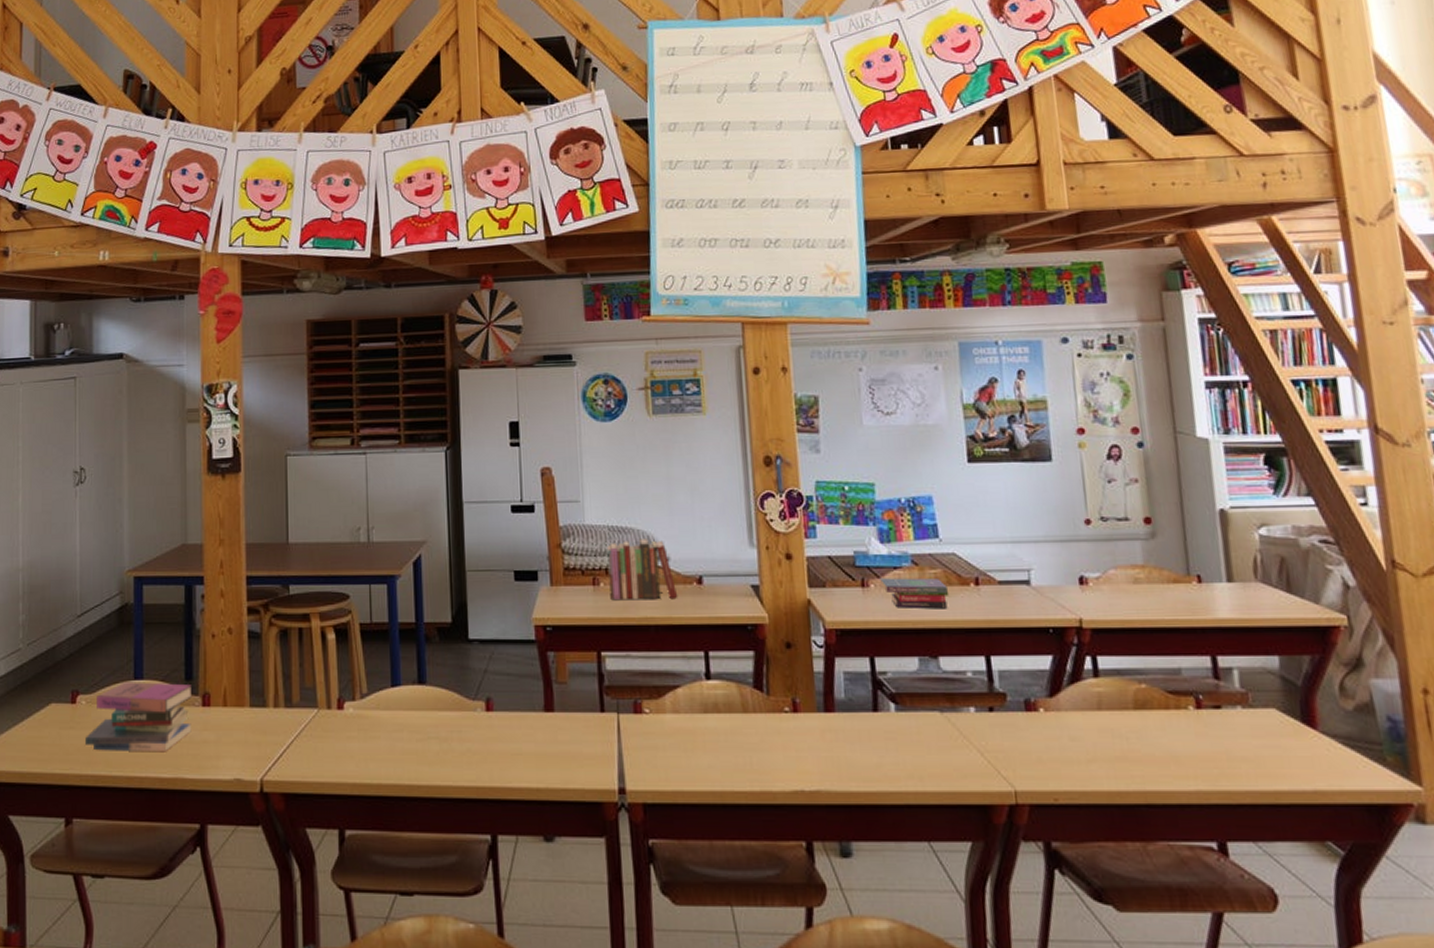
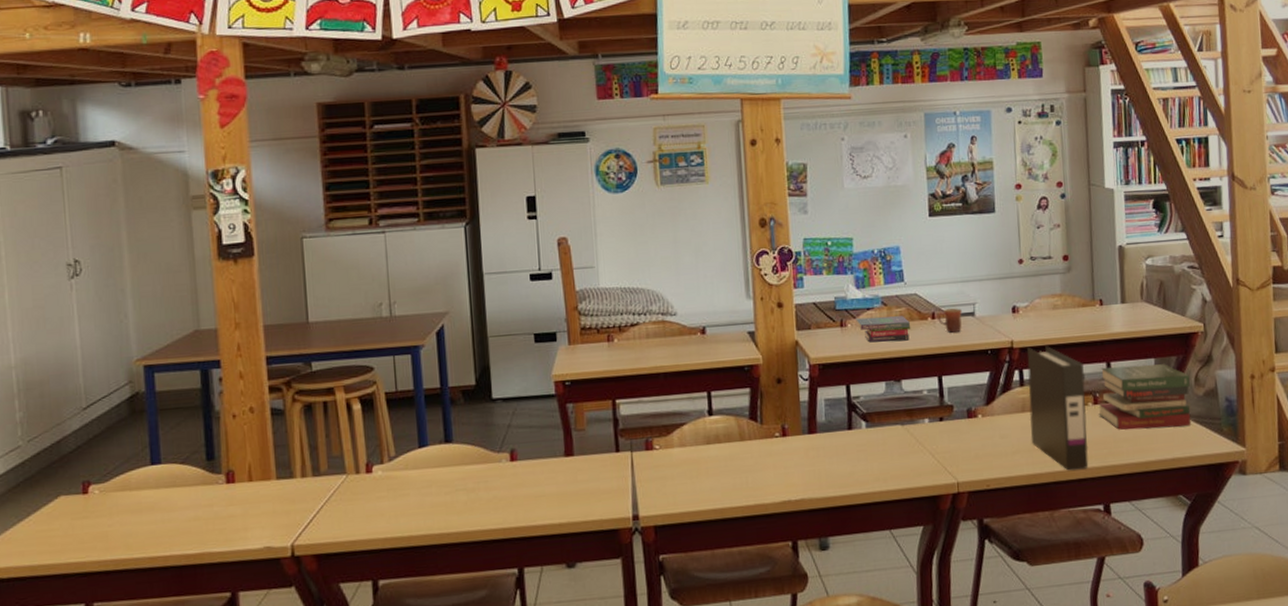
books: present [86,682,192,753] -> none [101,464,217,536]
books: present [607,538,678,601] -> none [620,297,684,354]
mug: none [982,574,1014,603] -> present [937,308,962,333]
binder: none [1101,628,1194,792] -> present [1027,346,1089,470]
books: none [1202,662,1339,750] -> present [1098,364,1192,430]

